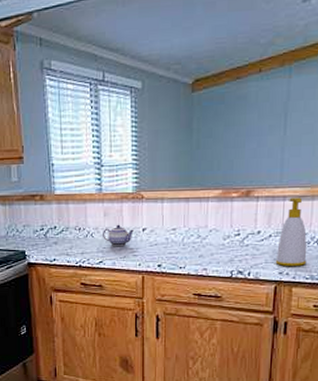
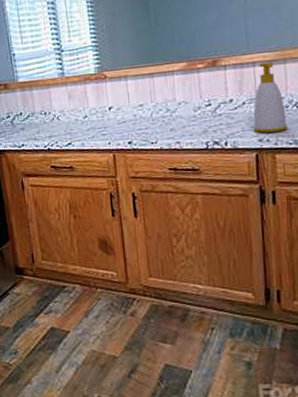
teapot: present [103,224,135,246] -> none [69,105,101,127]

